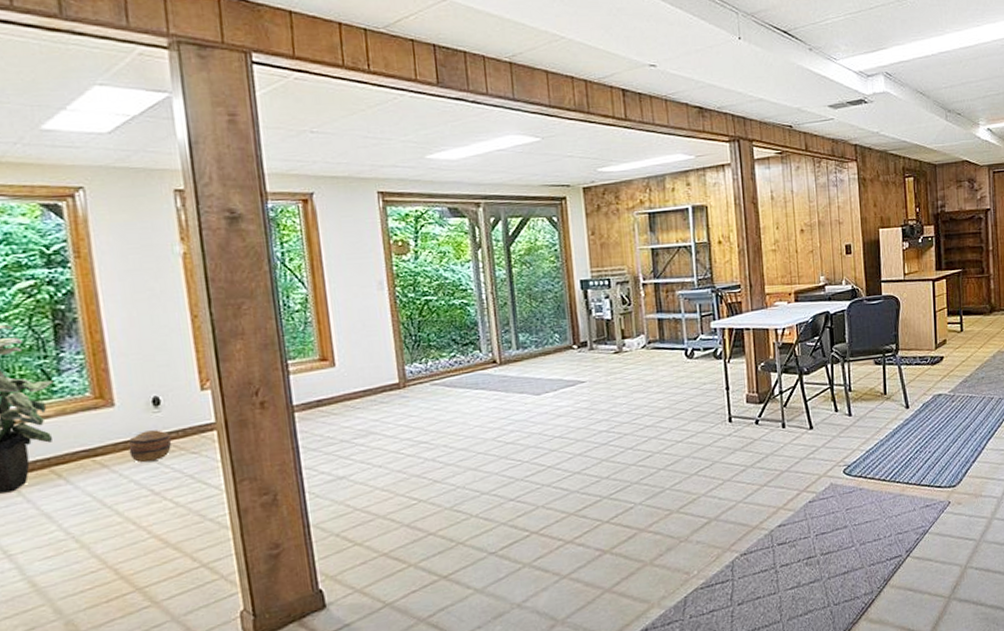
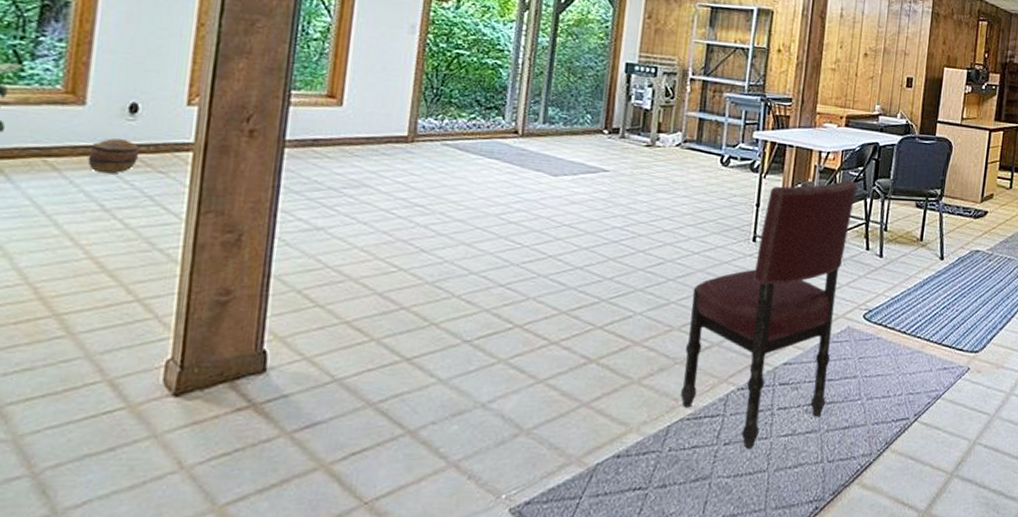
dining chair: none [683,350,823,605] -> present [681,180,858,448]

